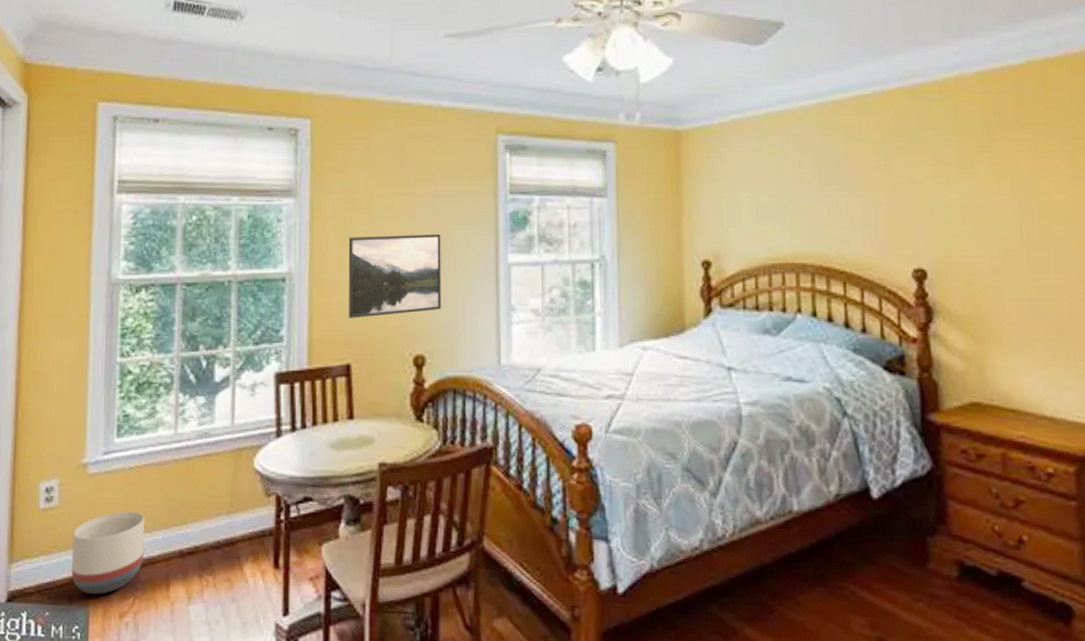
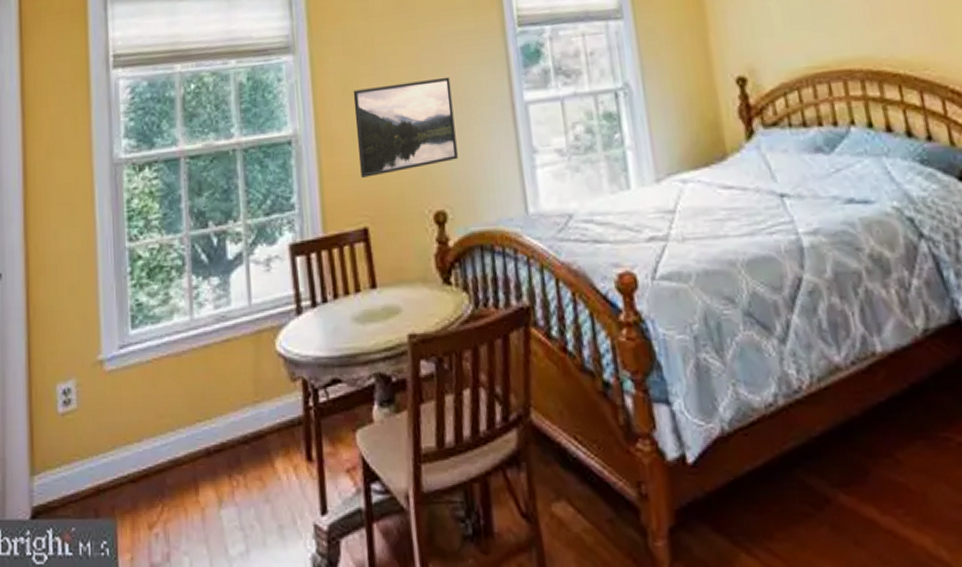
planter: present [71,511,145,595] -> none [93,409,169,505]

